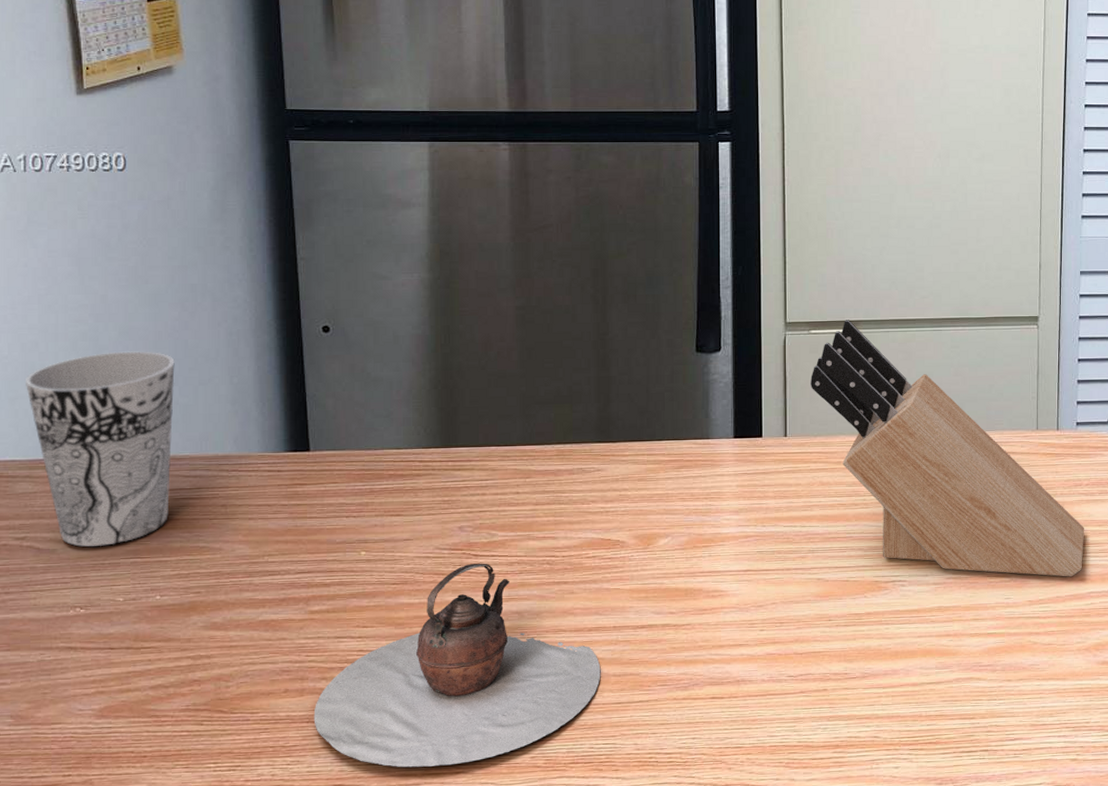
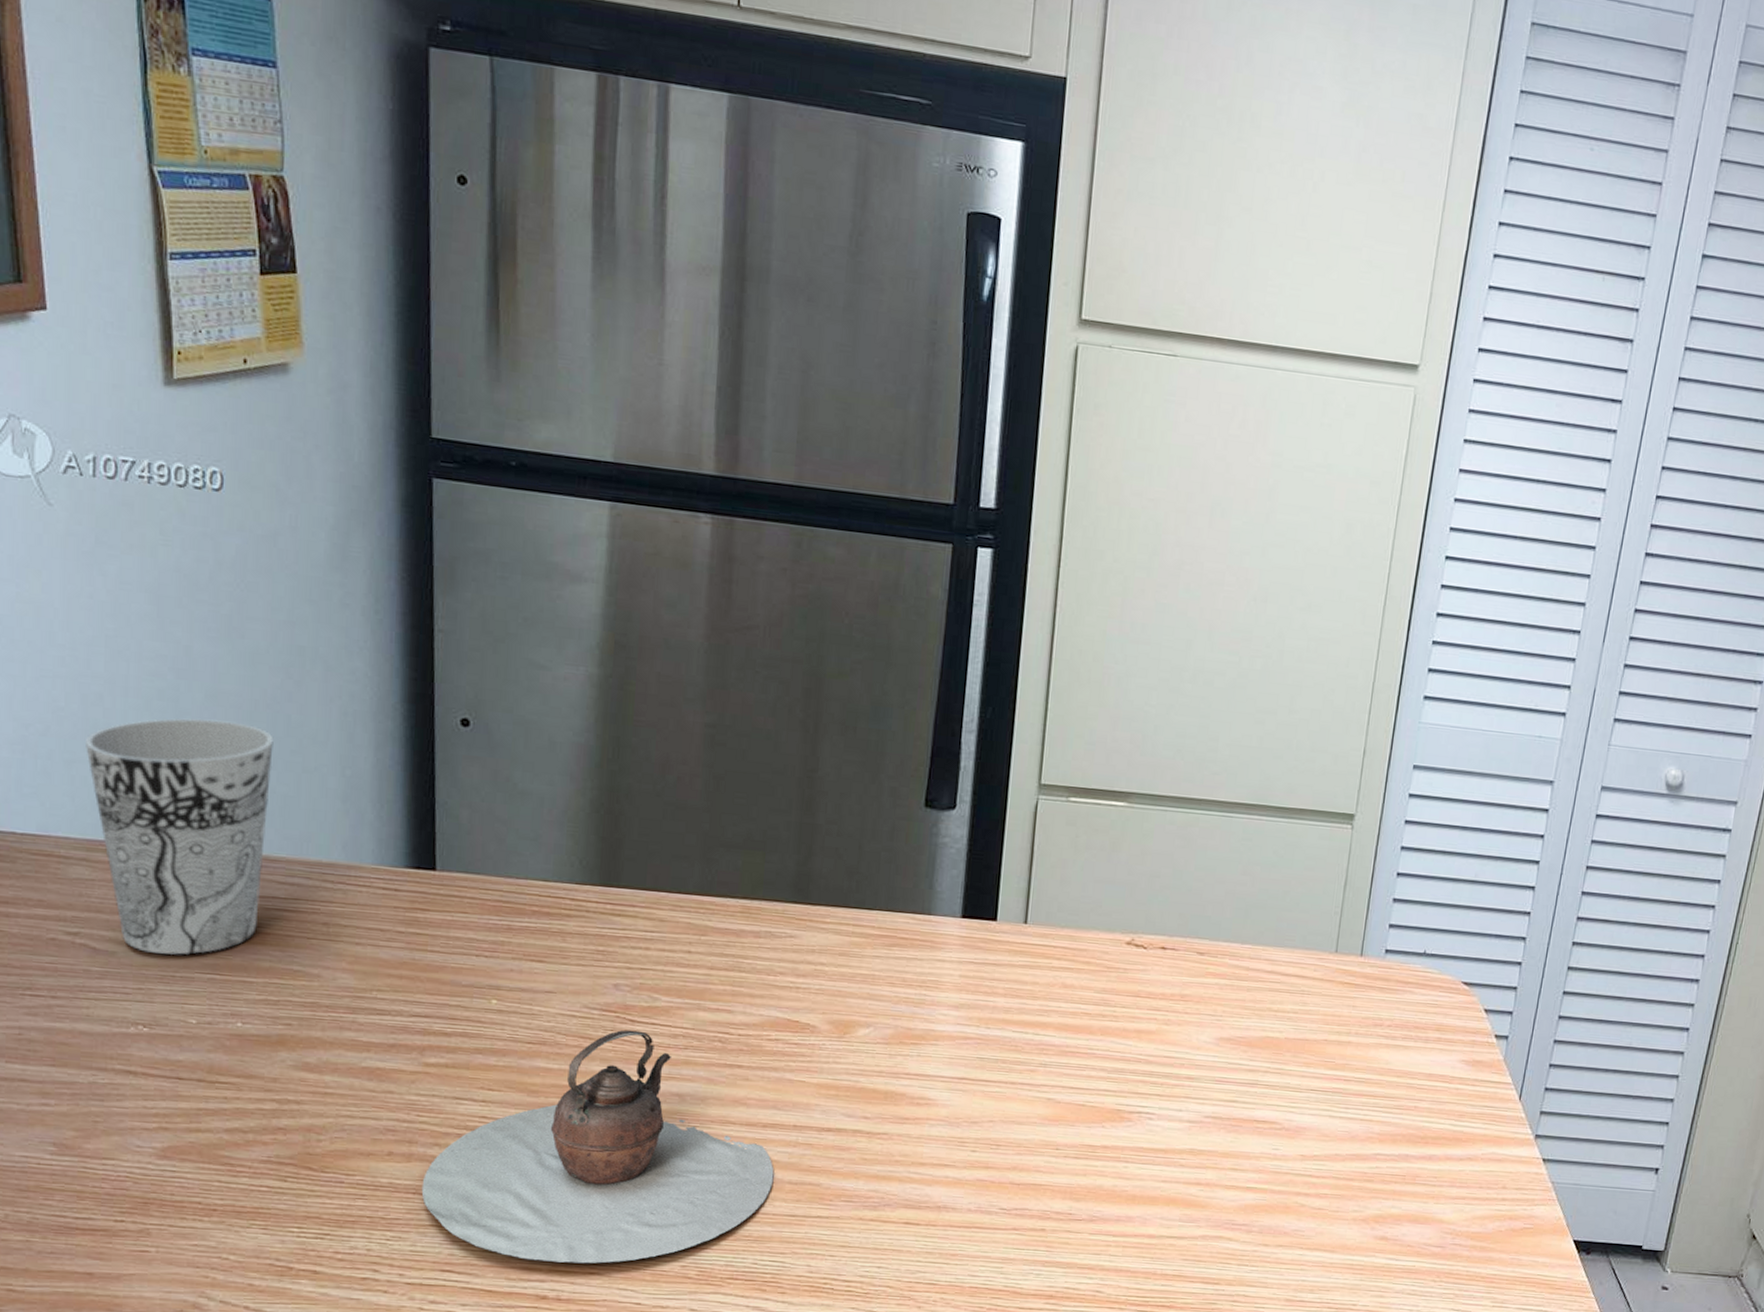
knife block: present [811,320,1085,577] -> none [1063,789,1380,1133]

